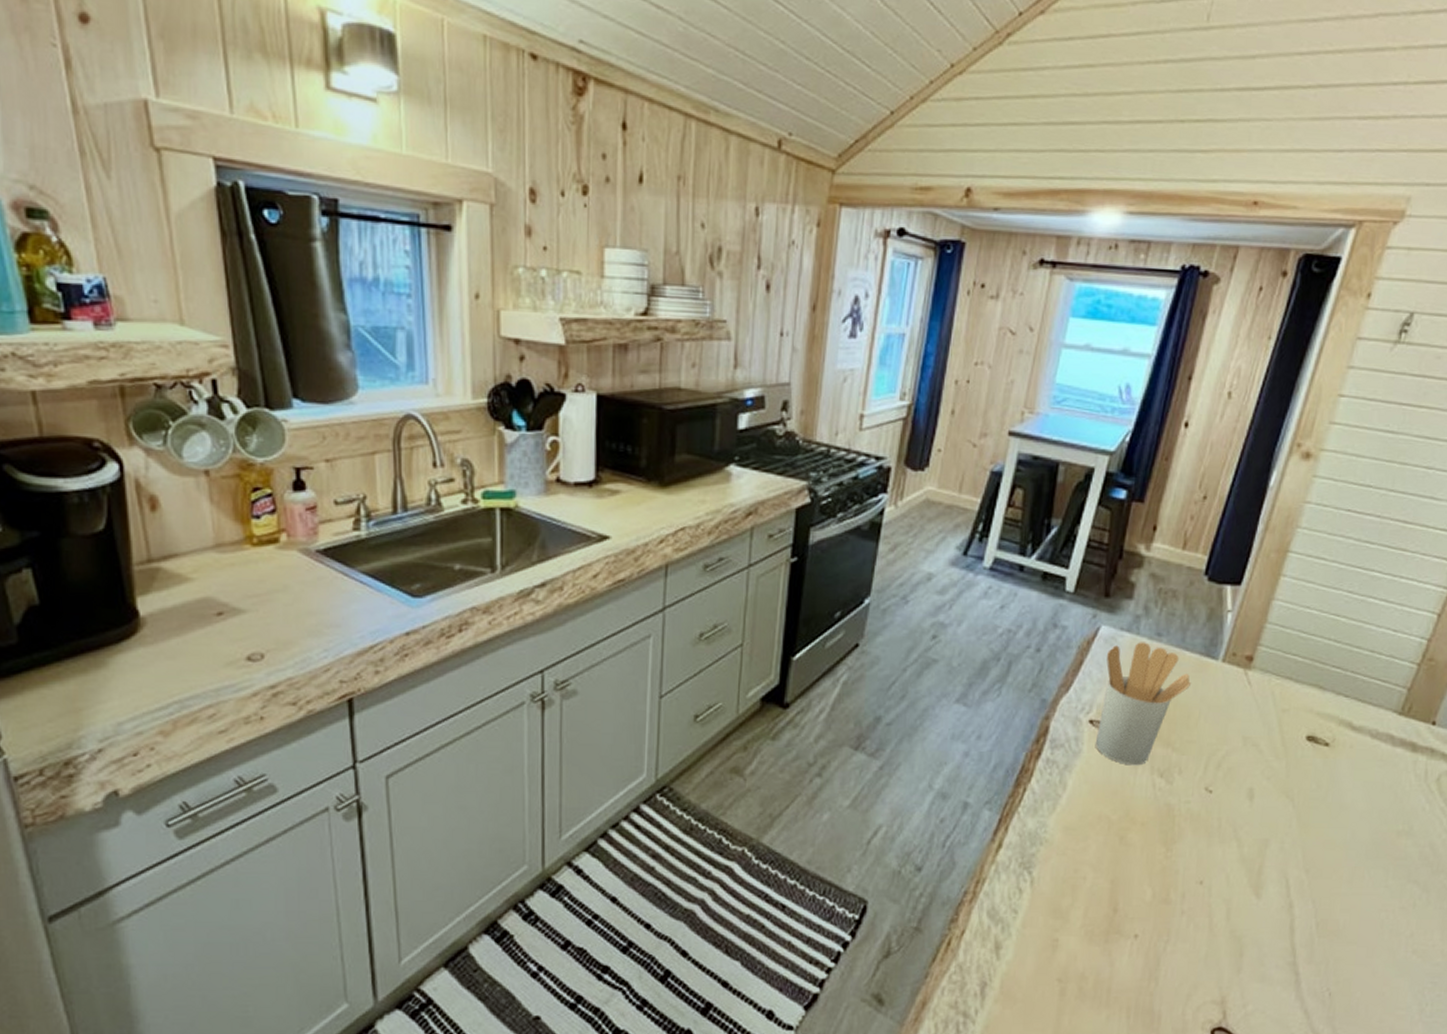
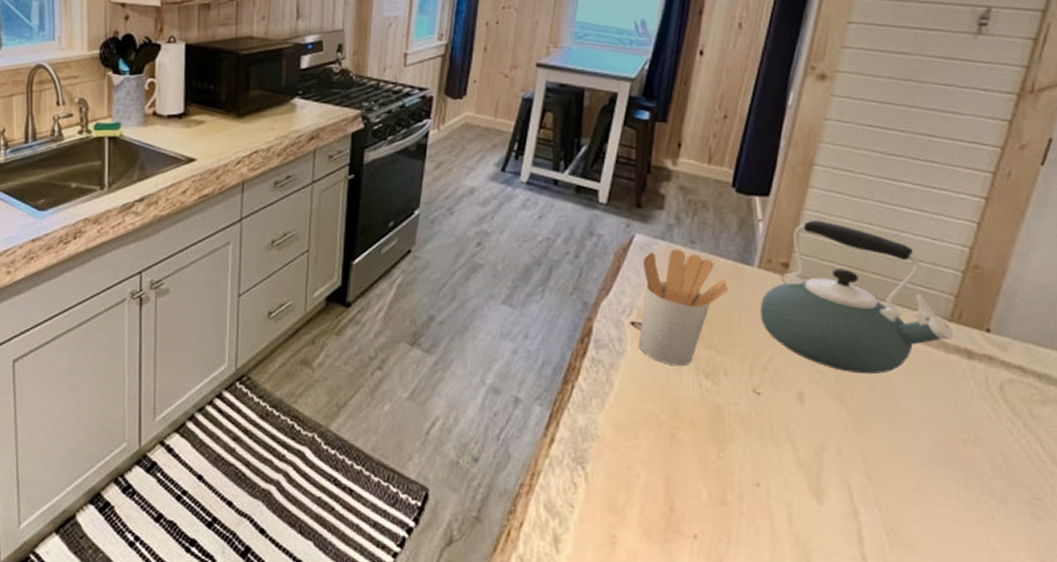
kettle: none [1219,611,1401,769] -> present [760,220,953,374]

